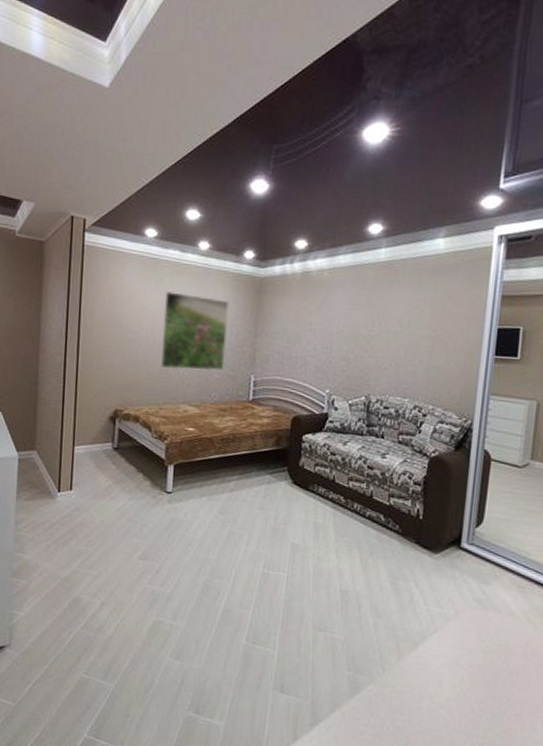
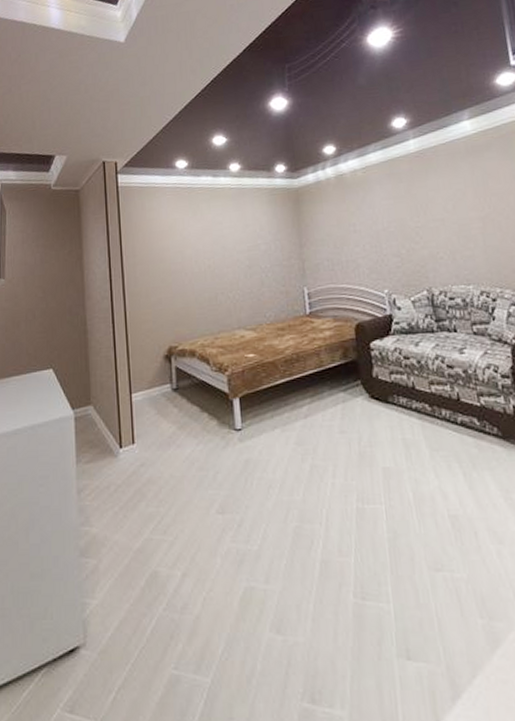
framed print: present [160,292,229,371] -> none [203,216,275,295]

